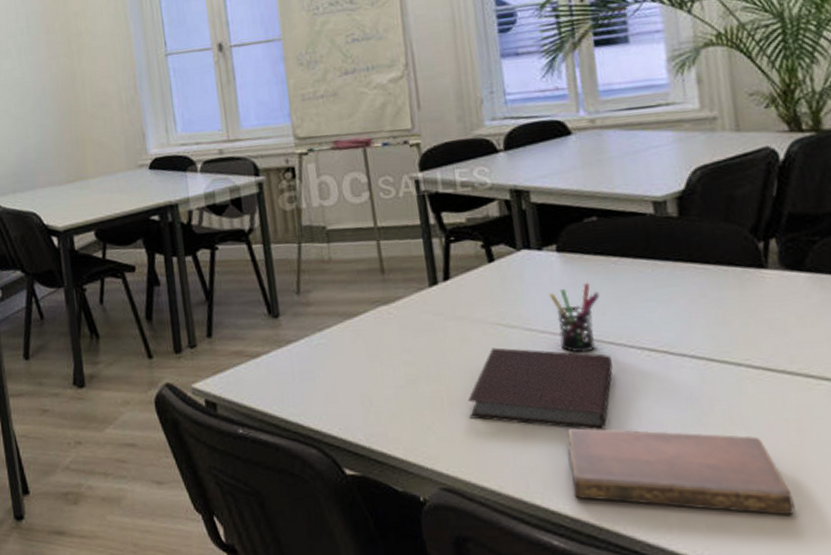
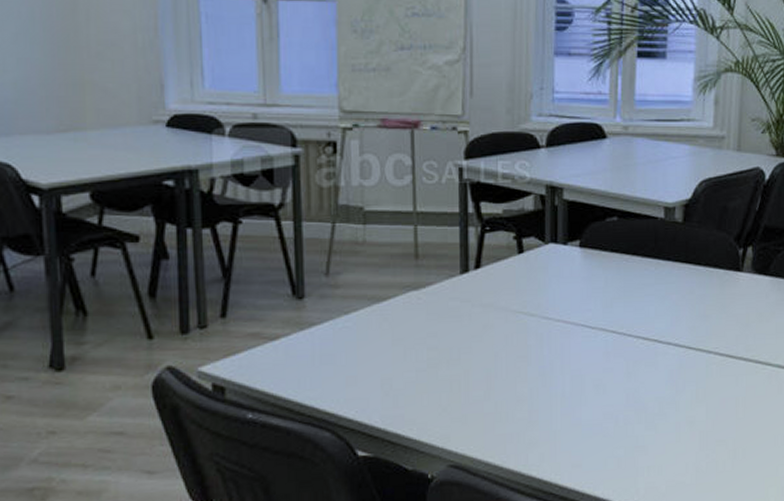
notebook: present [468,347,613,430] -> none [483,334,612,409]
pen holder: present [549,281,600,353] -> none [568,276,610,340]
notebook: present [567,428,795,516] -> none [565,407,732,476]

